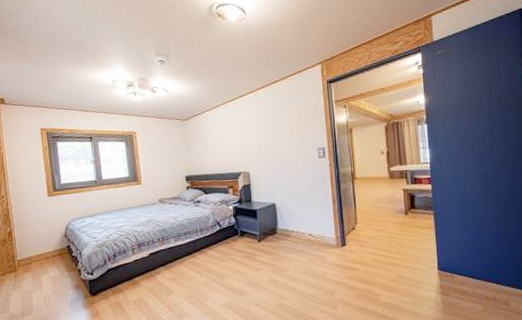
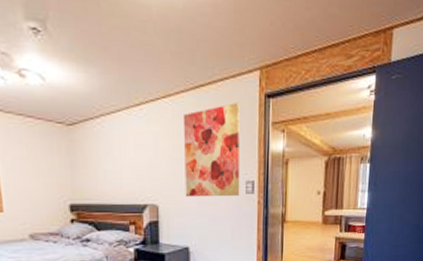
wall art: none [264,90,314,165] -> present [182,103,240,198]

